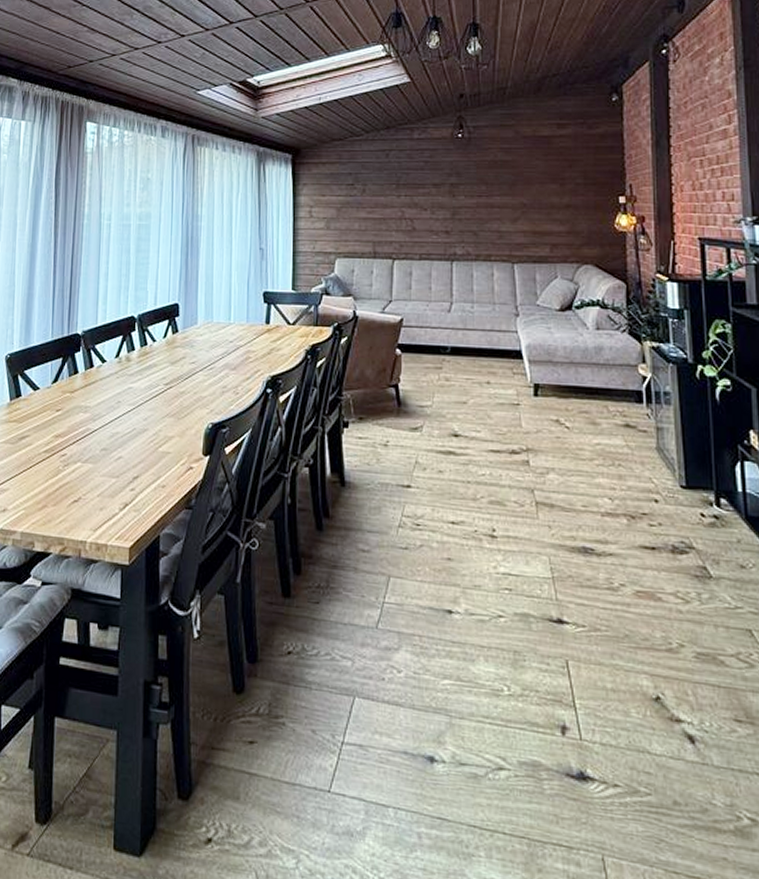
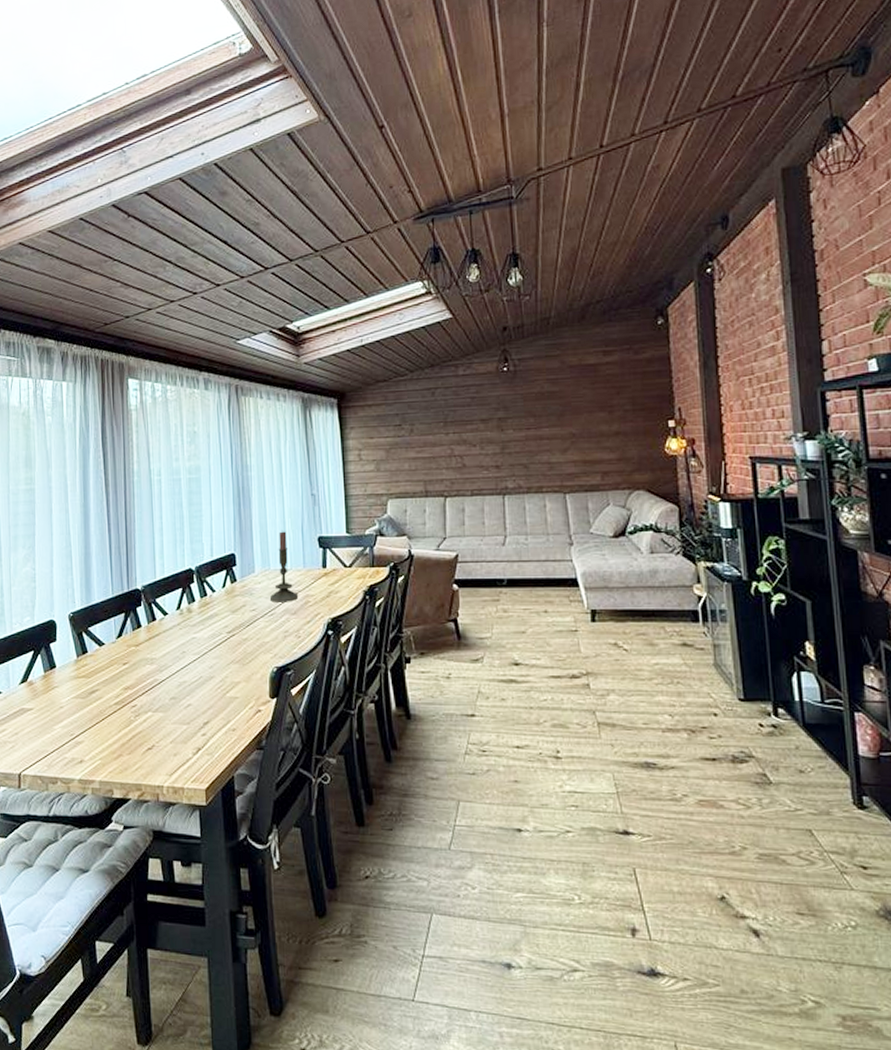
candle: none [210,282,239,357] -> present [269,530,298,602]

